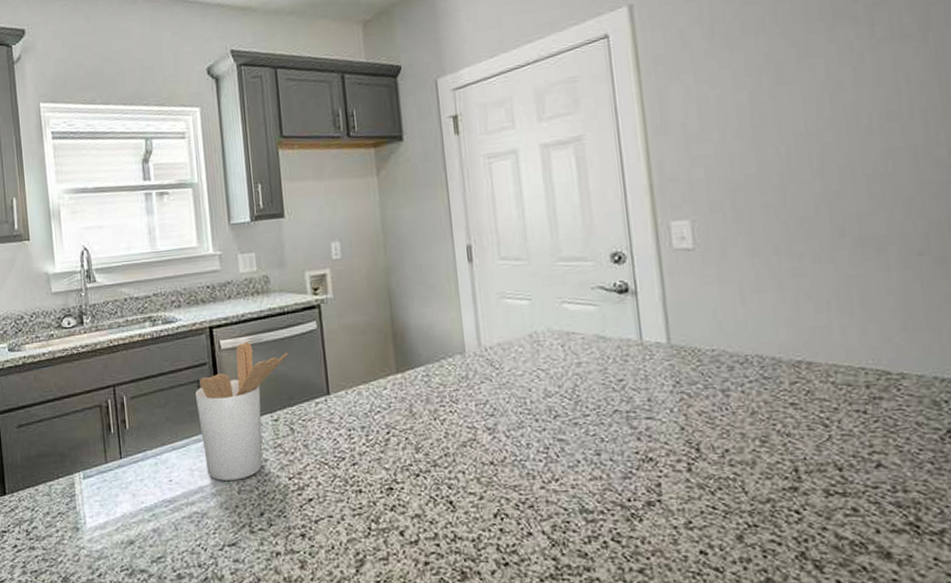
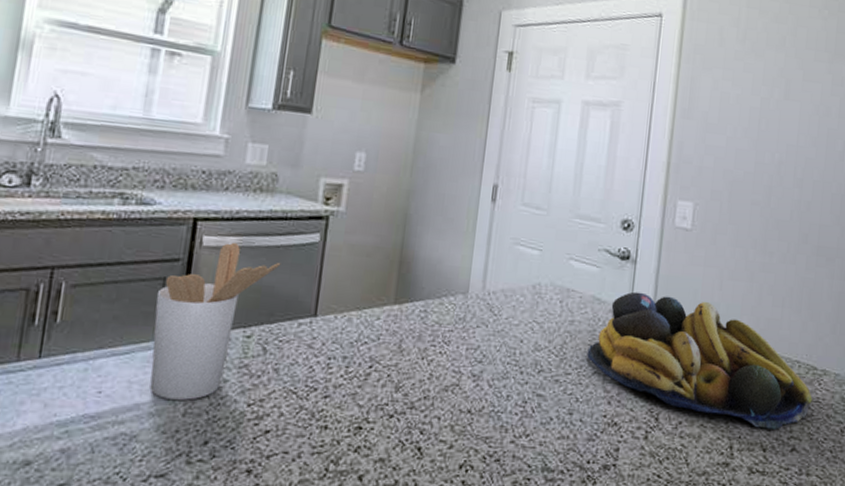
fruit bowl: none [602,320,893,447] -> present [587,291,812,429]

